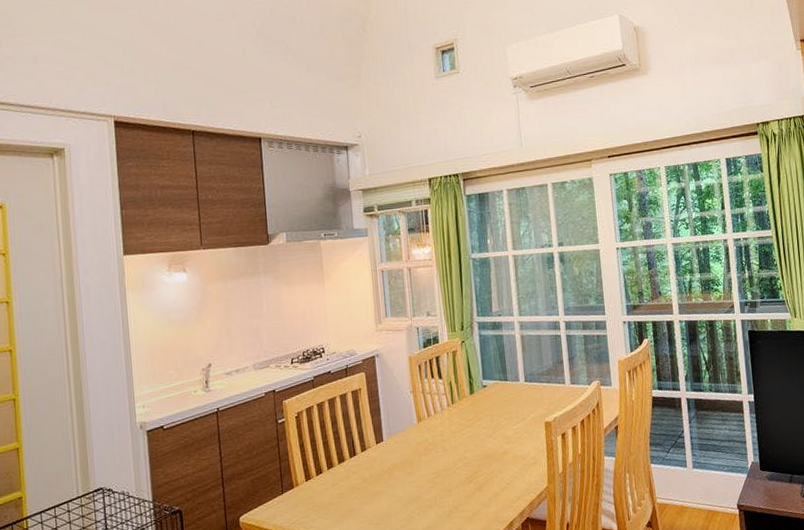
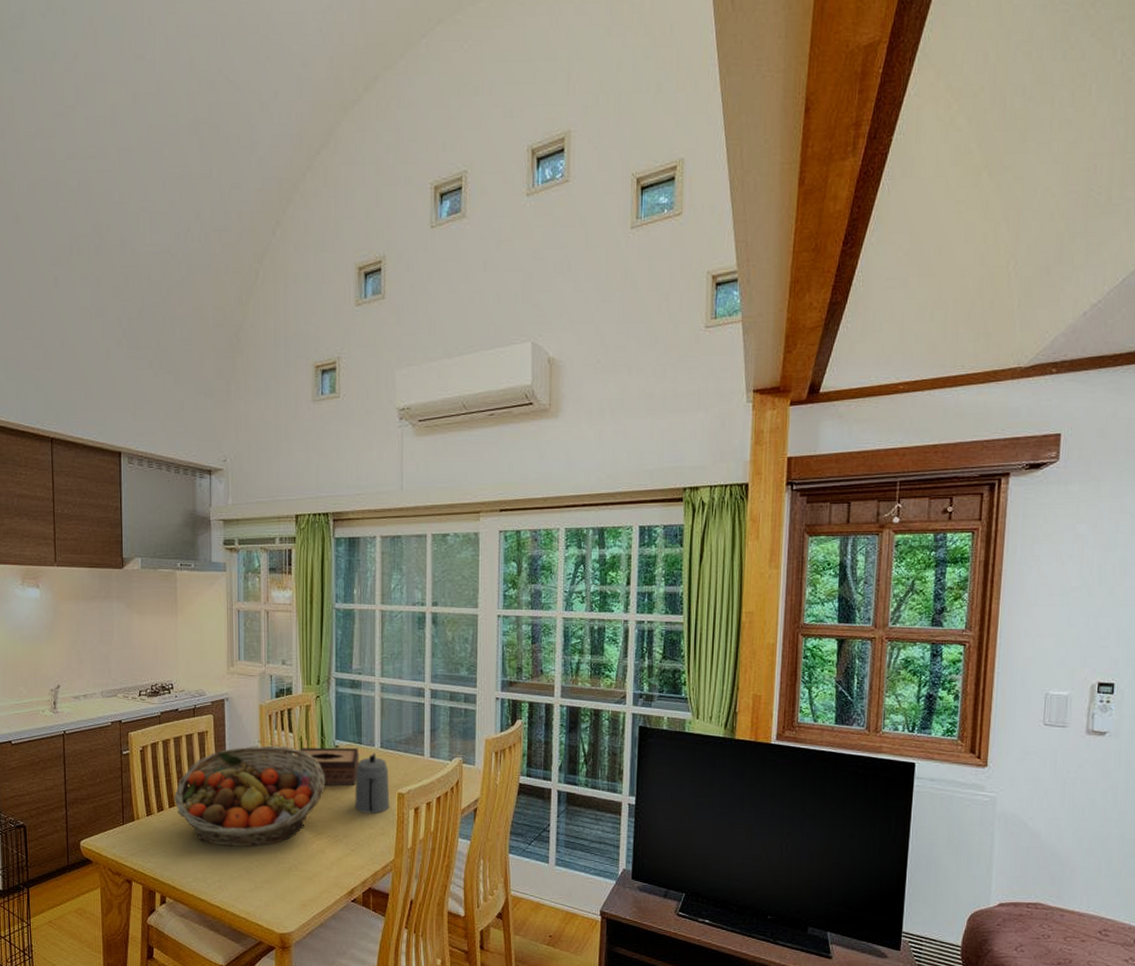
fruit basket: none [332,393,477,500] -> present [174,745,325,847]
tissue box: none [450,384,507,425] -> present [299,747,359,786]
teapot: none [504,387,539,446] -> present [355,752,390,813]

